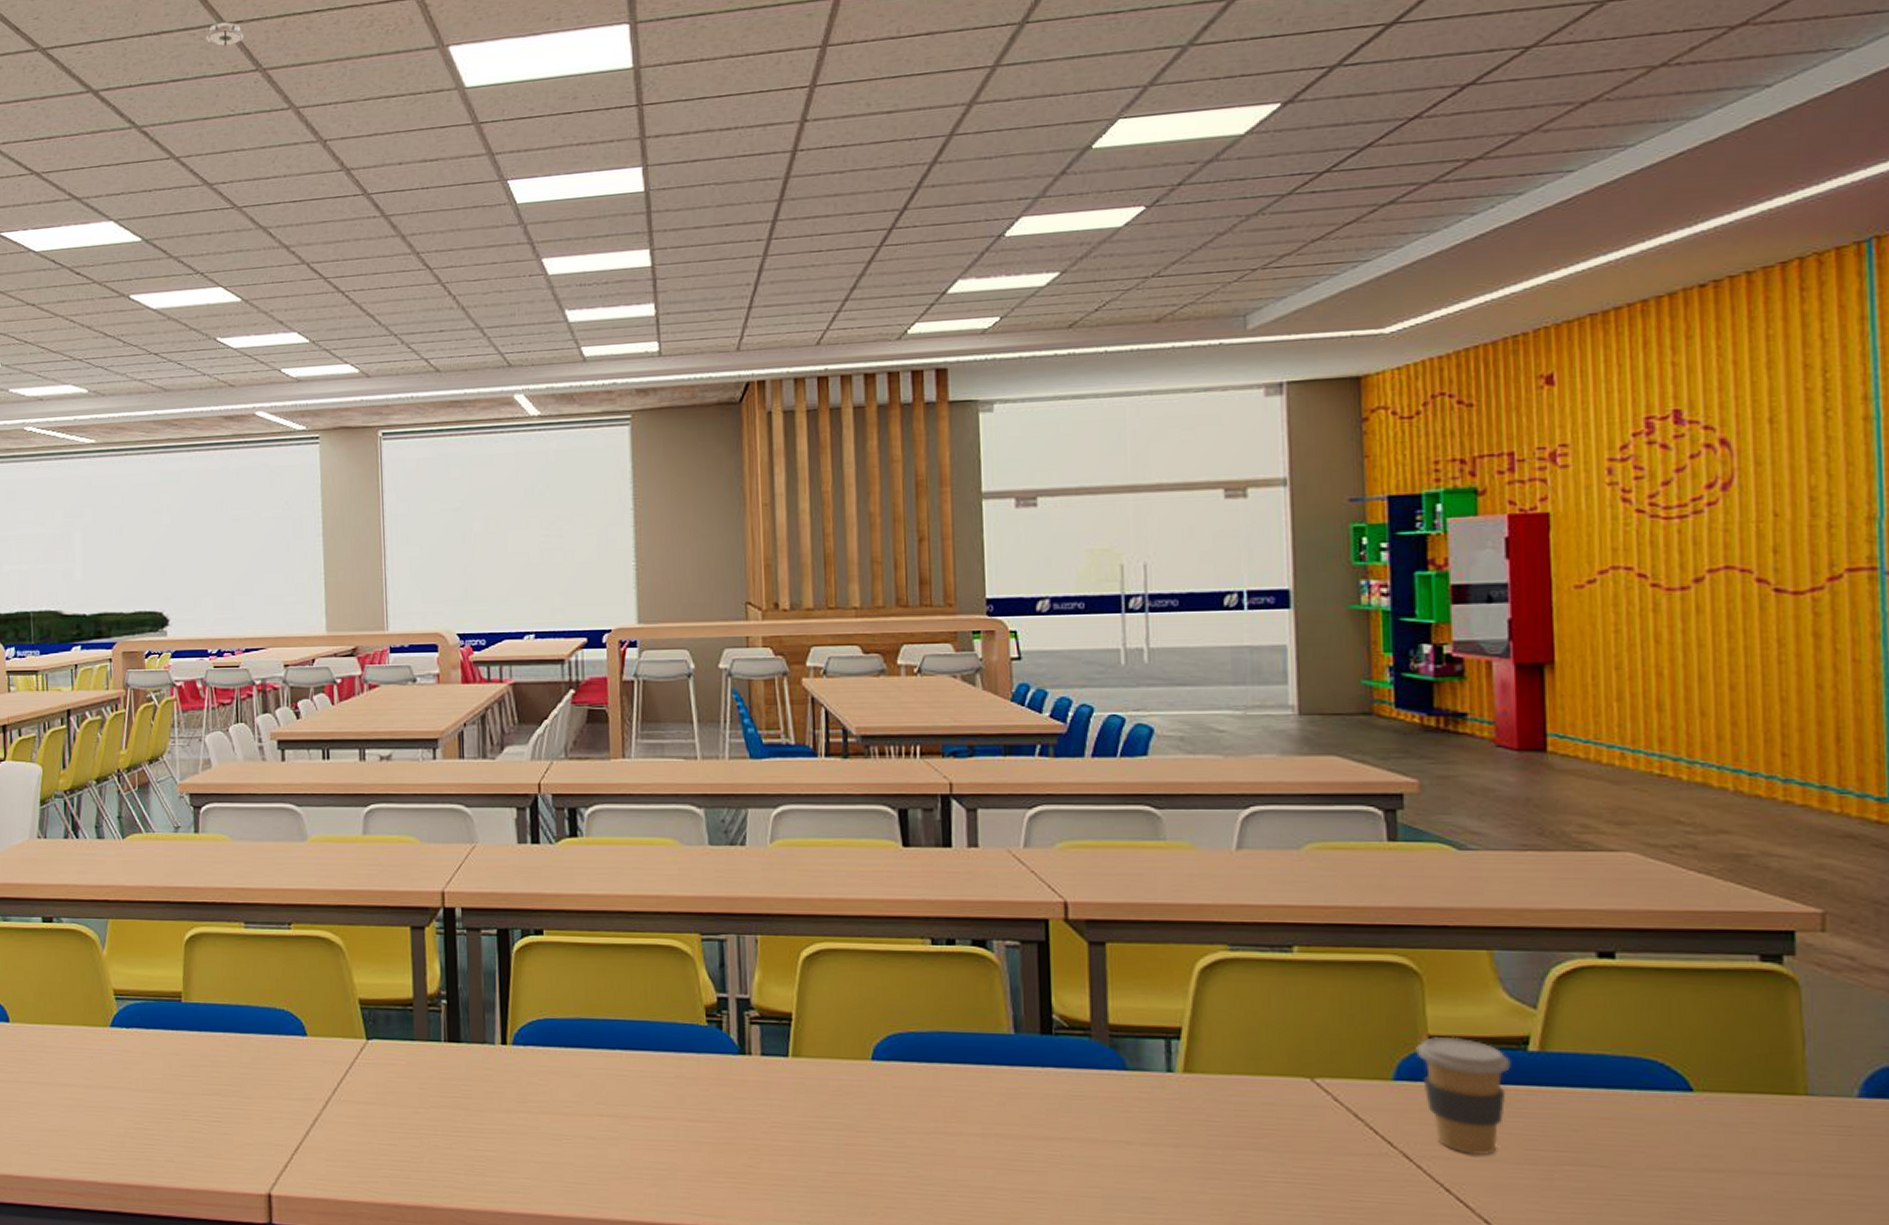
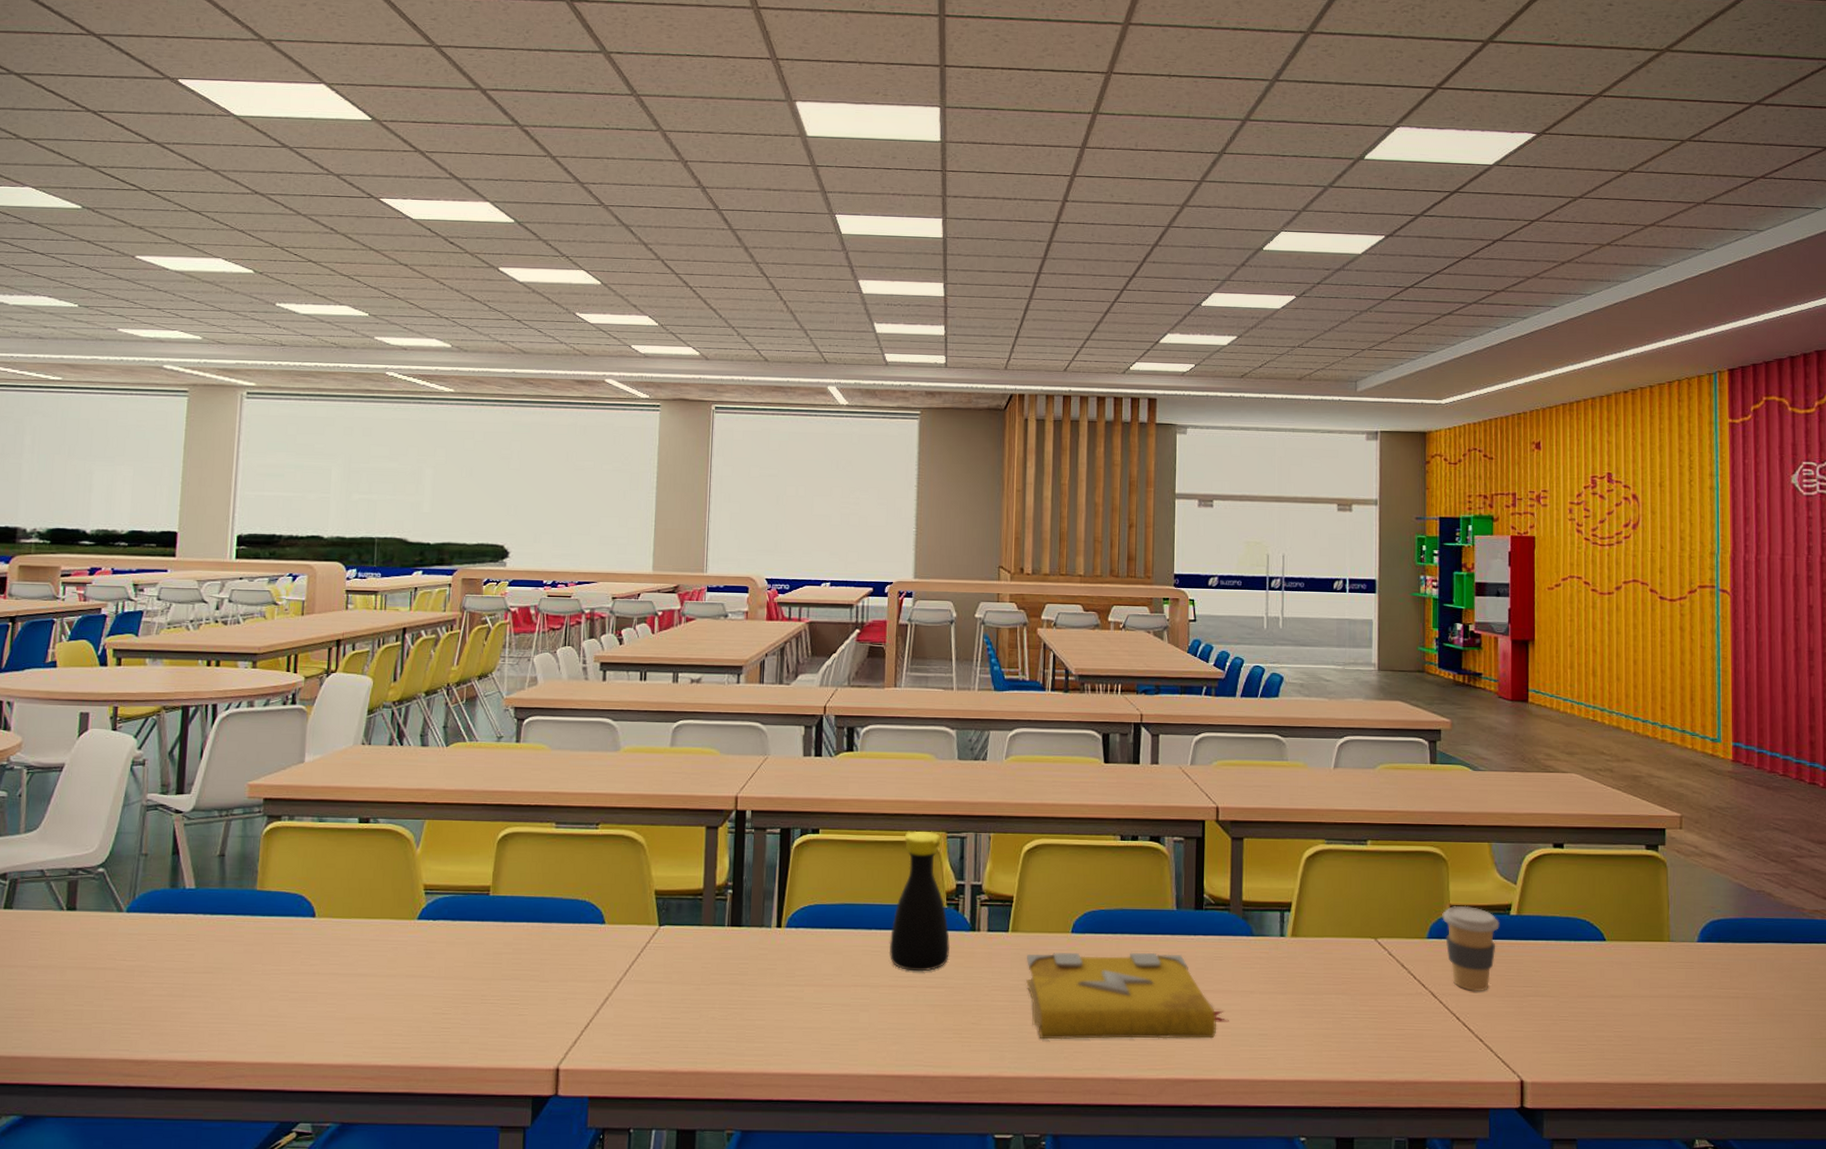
smoke detector: present [205,21,244,46] -> none [587,50,623,71]
bottle: none [638,931,715,1102] -> present [889,830,951,972]
spell book: none [814,1083,1099,1200] -> present [1025,952,1230,1040]

